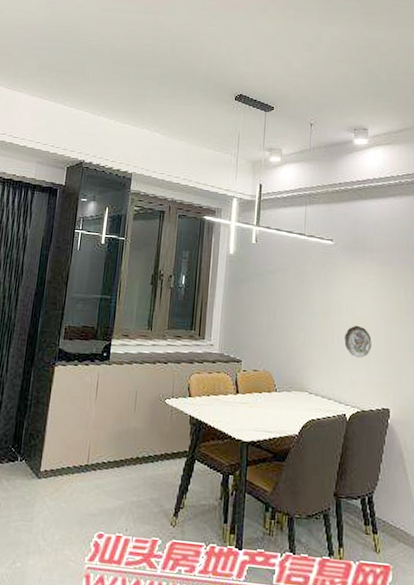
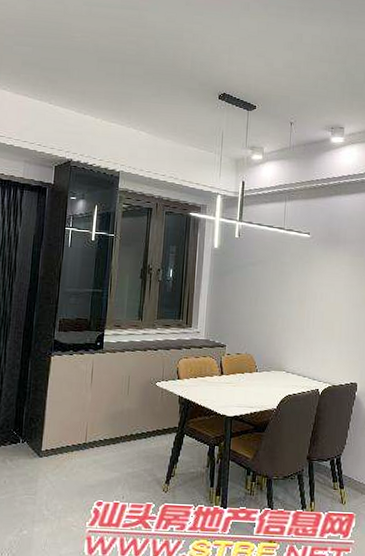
decorative plate: present [344,325,372,358] -> none [318,310,343,340]

